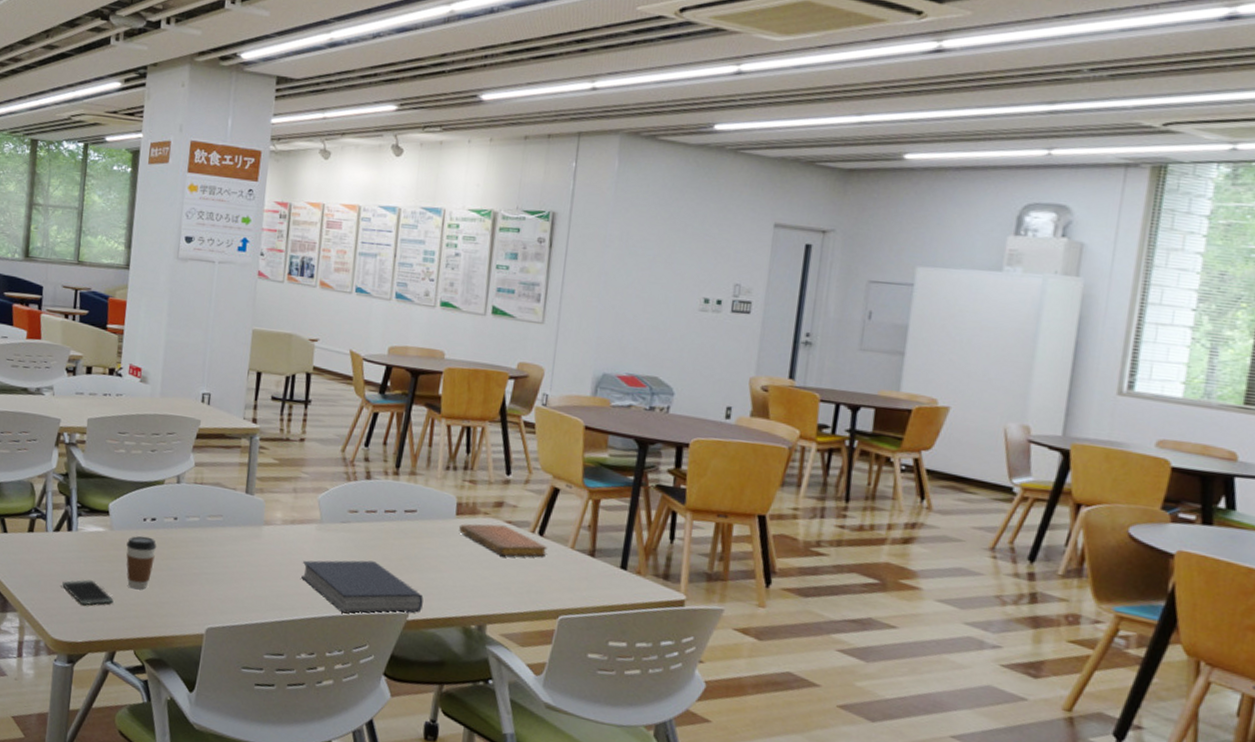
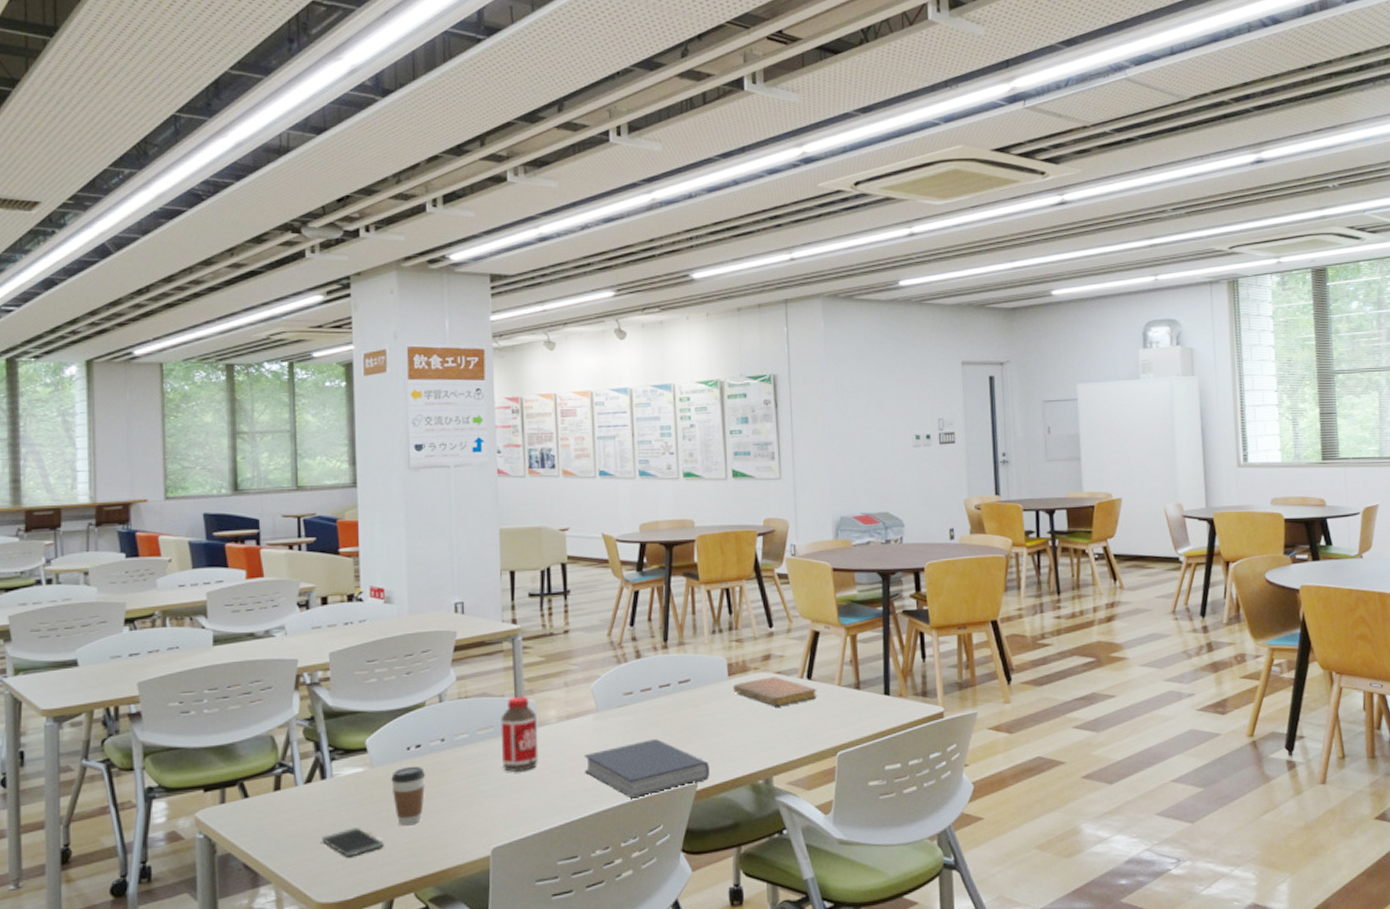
bottle: none [226,491,263,564] -> present [501,696,538,772]

